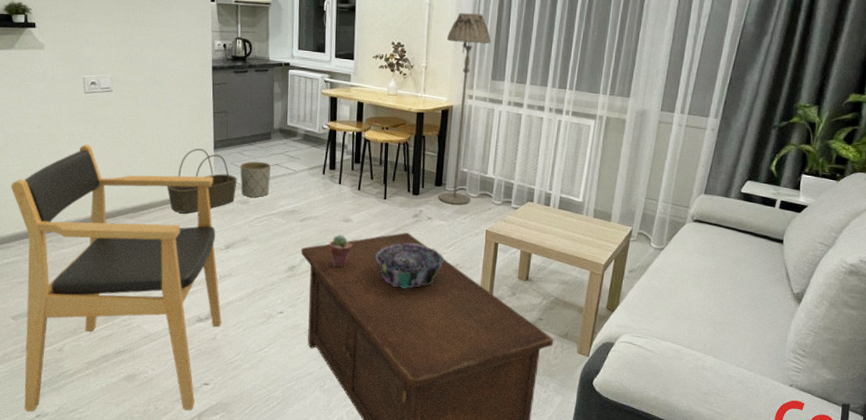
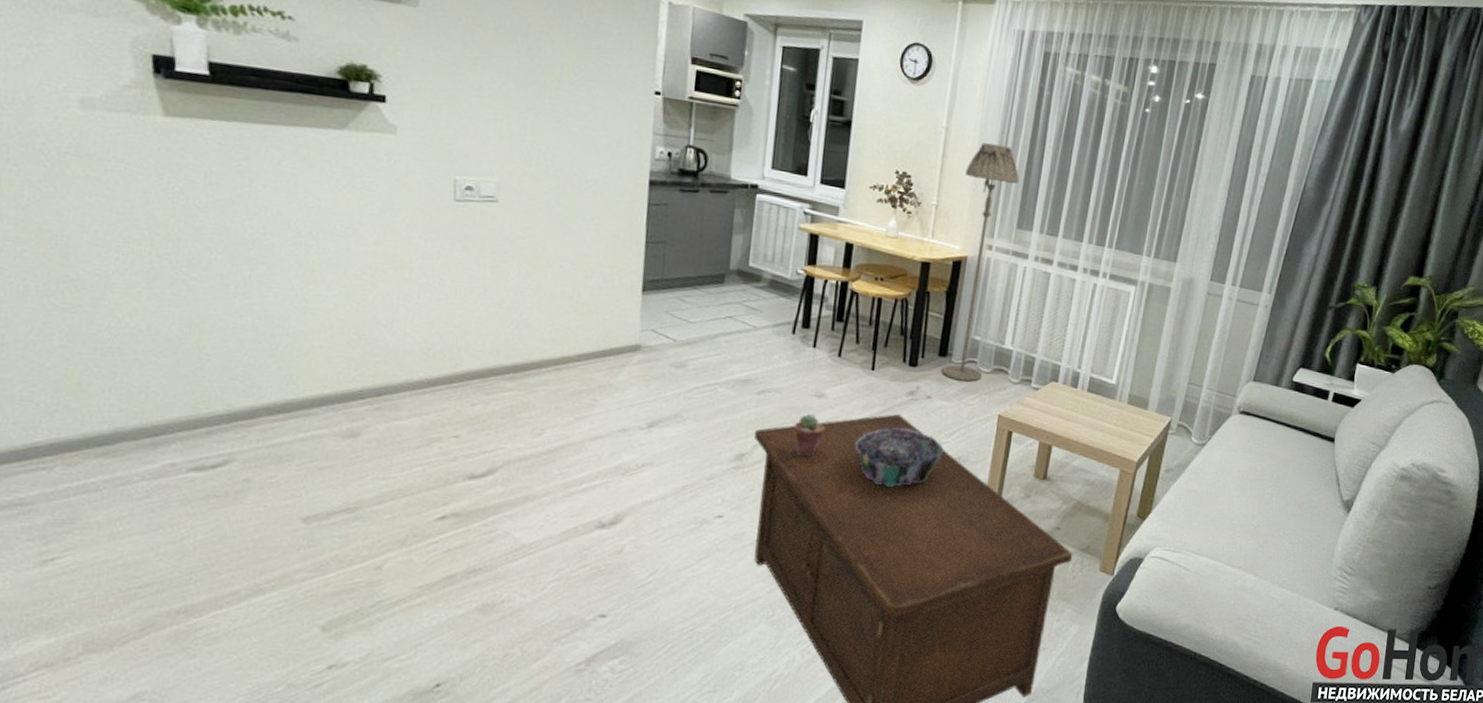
armchair: present [11,144,222,412] -> none [308,272,638,661]
basket: present [166,148,237,213] -> none [567,289,673,377]
planter: present [240,161,271,198] -> none [676,311,721,360]

